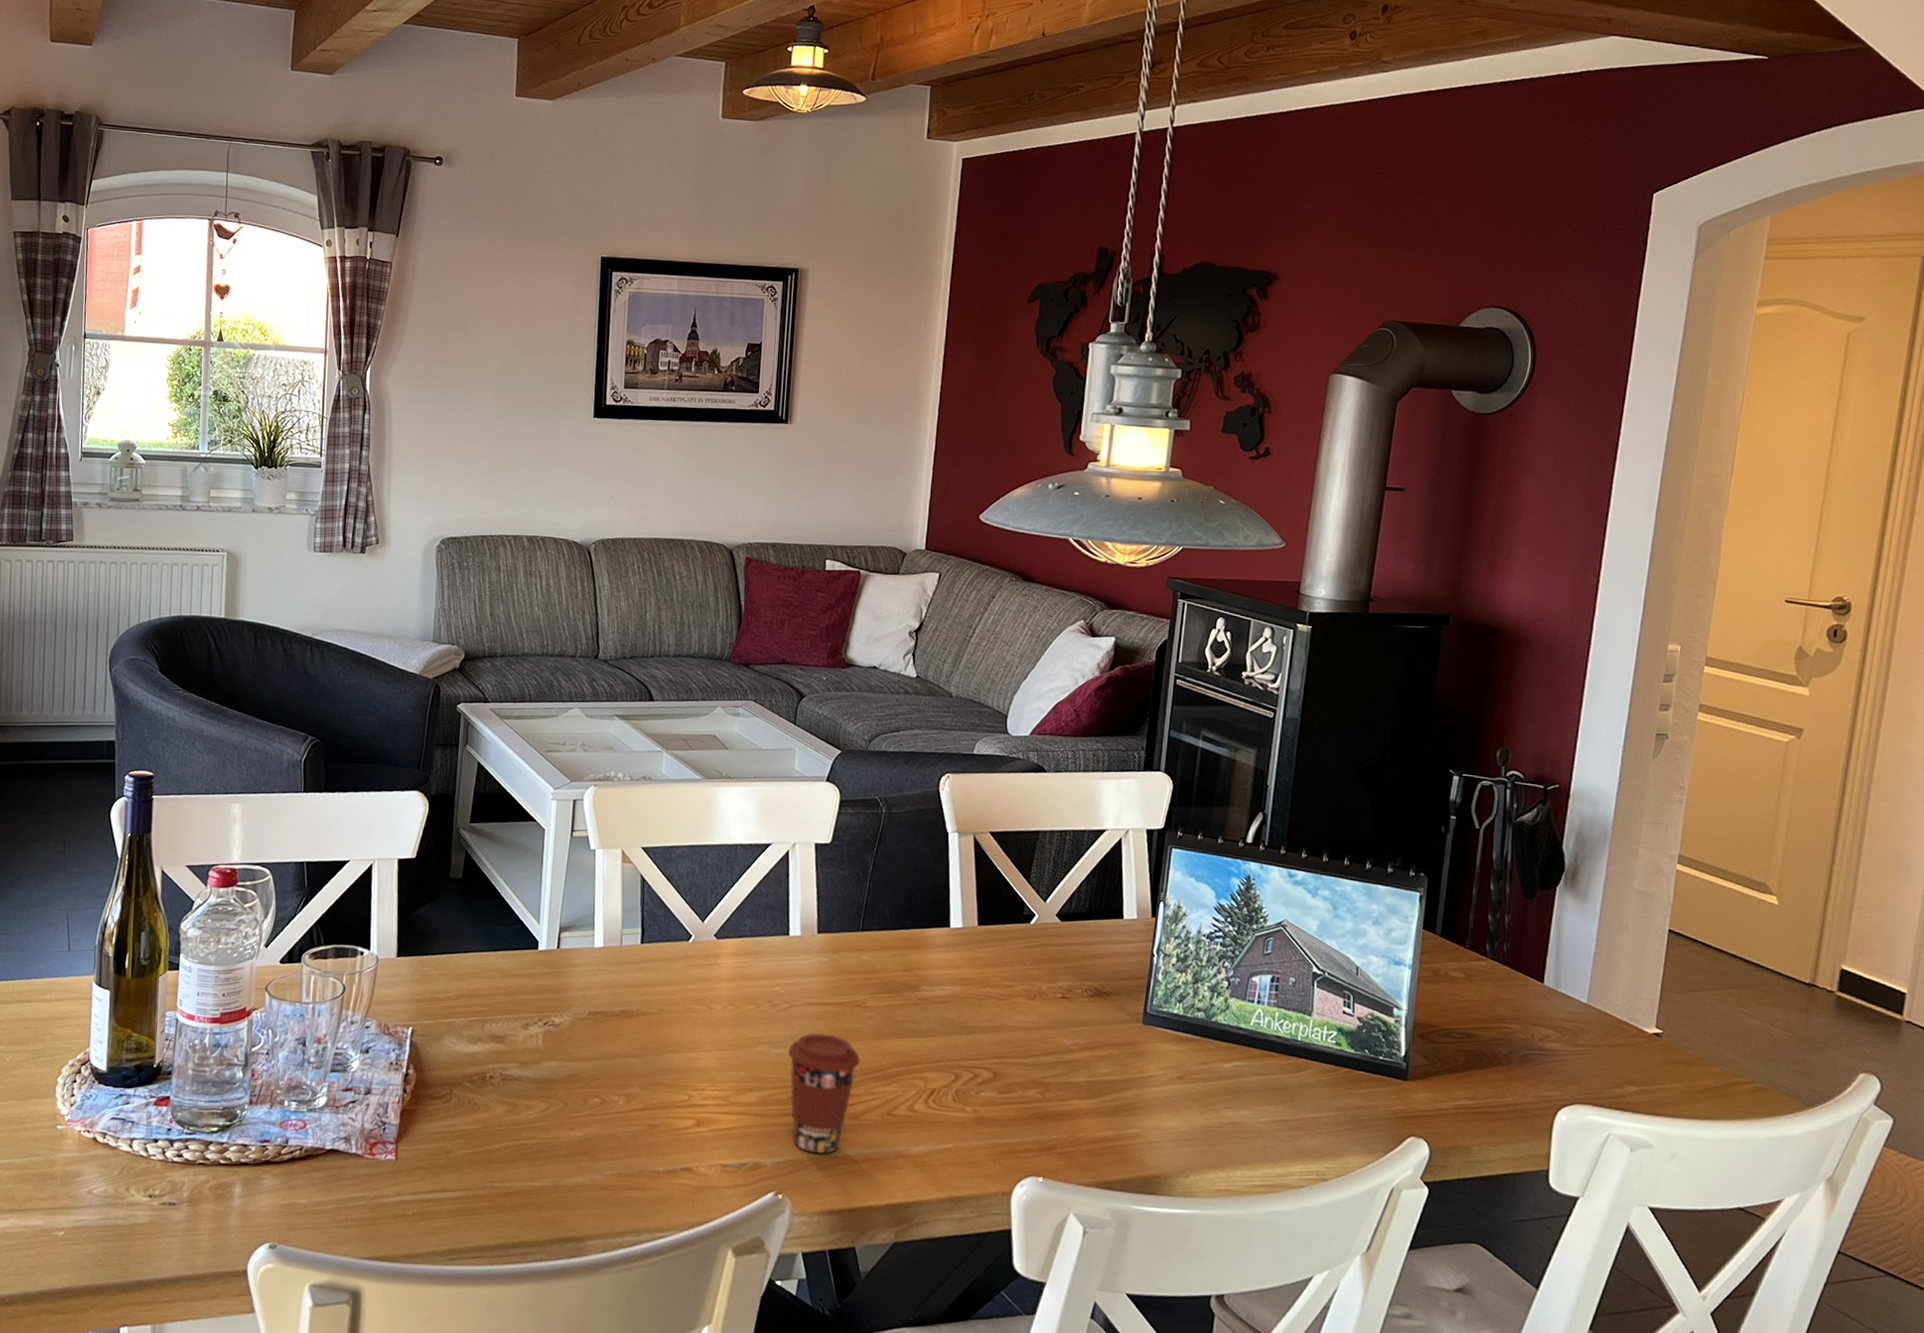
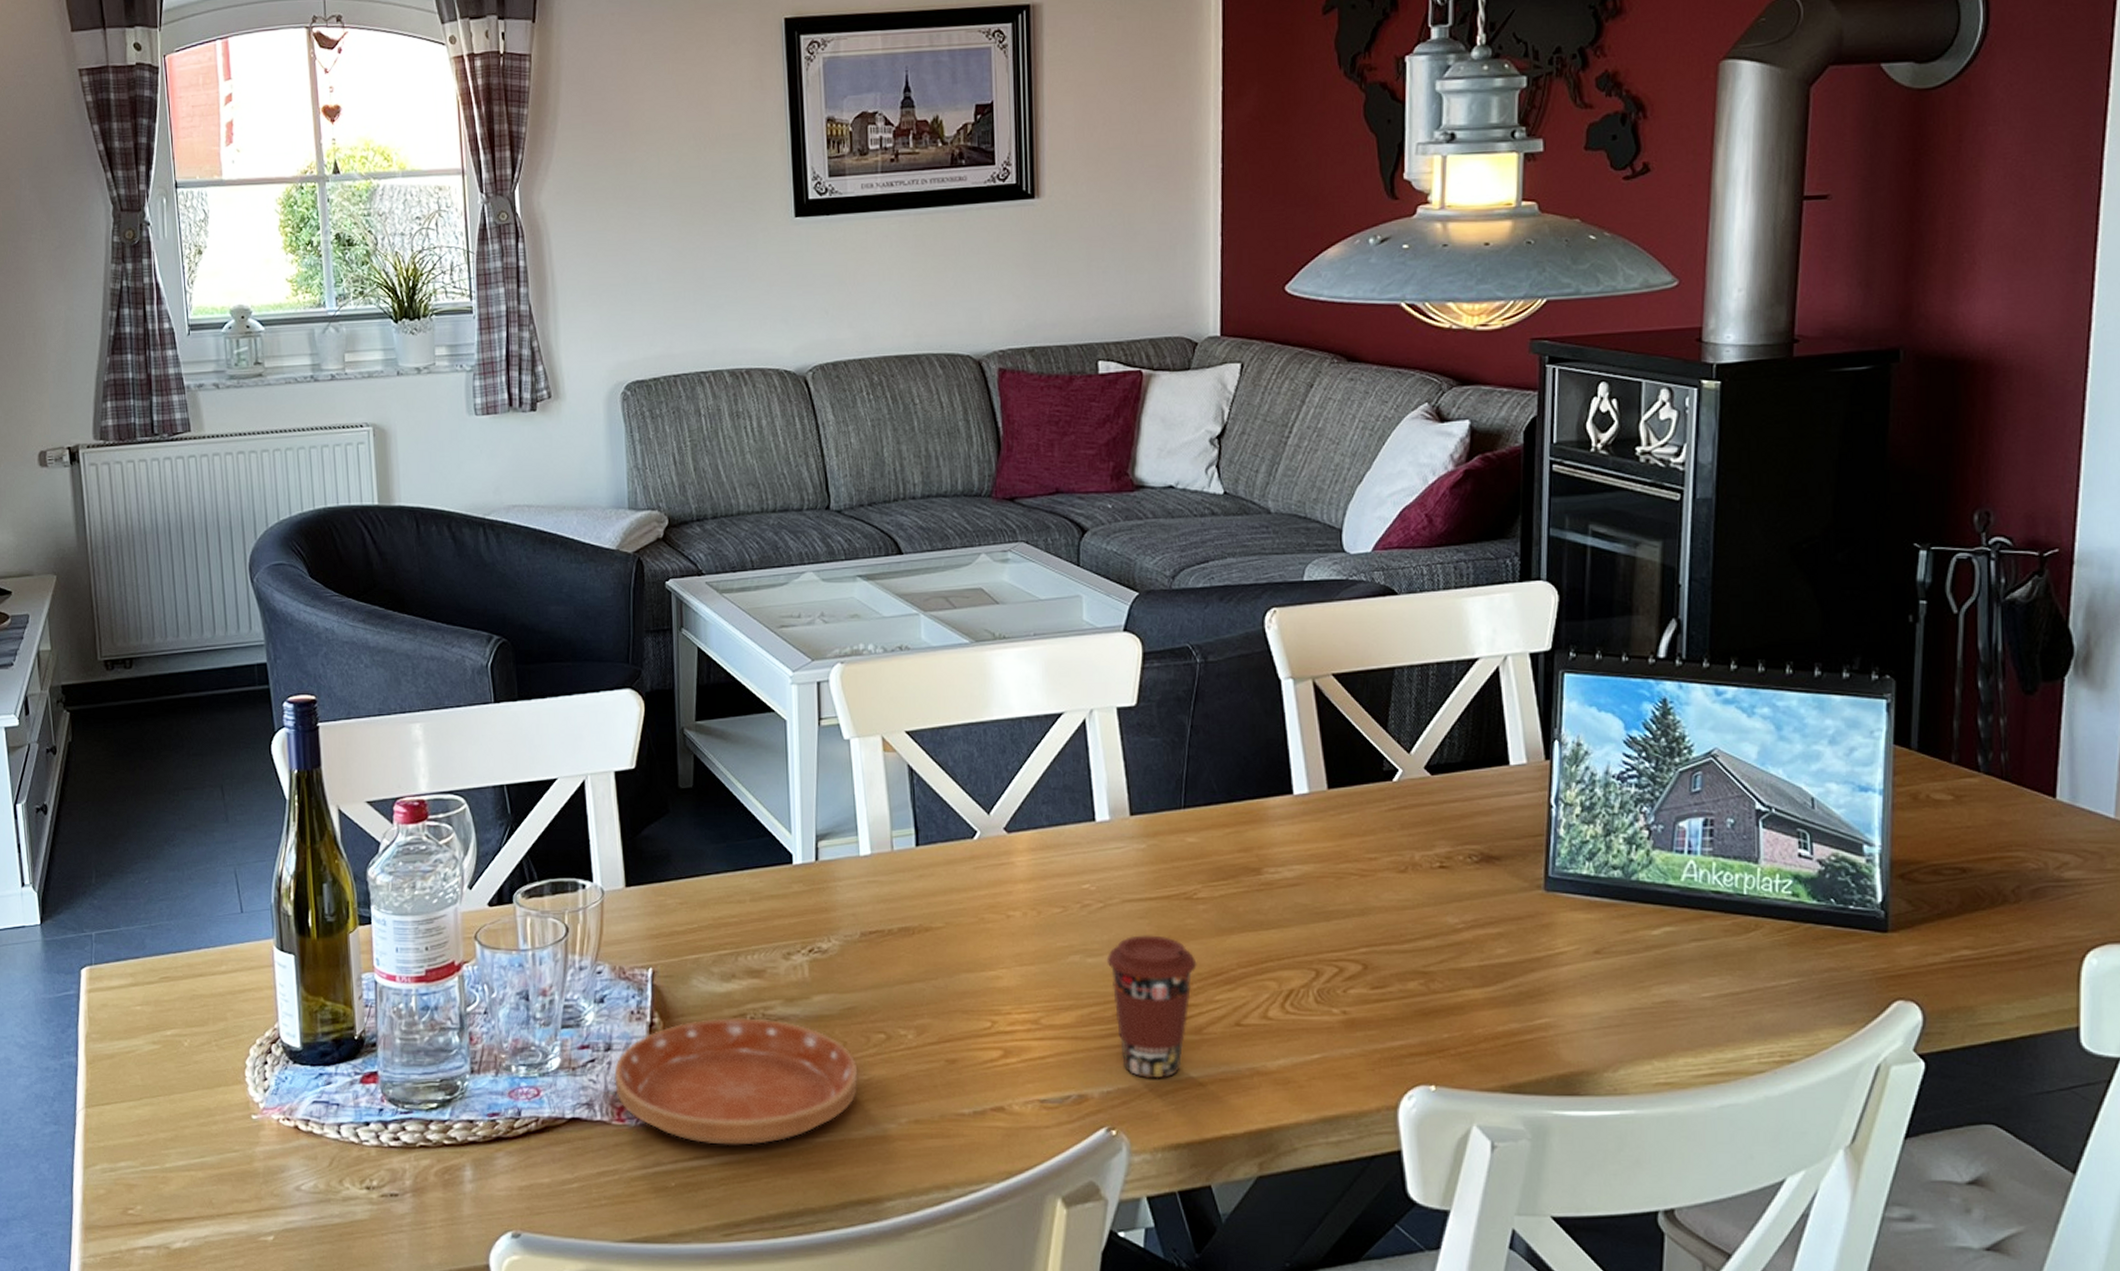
saucer: none [370,1074,575,1184] -> present [614,1018,858,1145]

